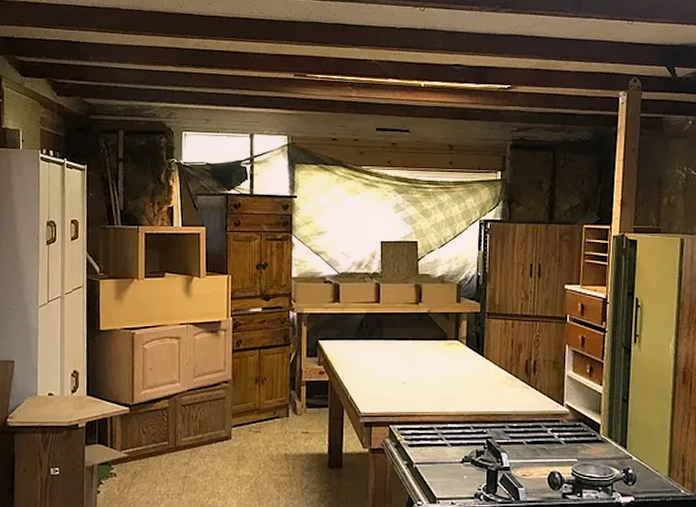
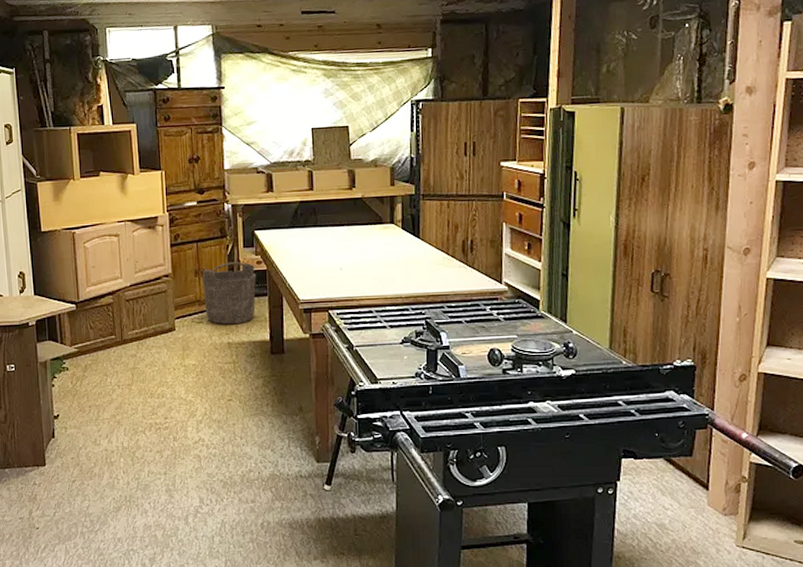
bucket: none [262,371,318,436] -> present [202,262,257,325]

